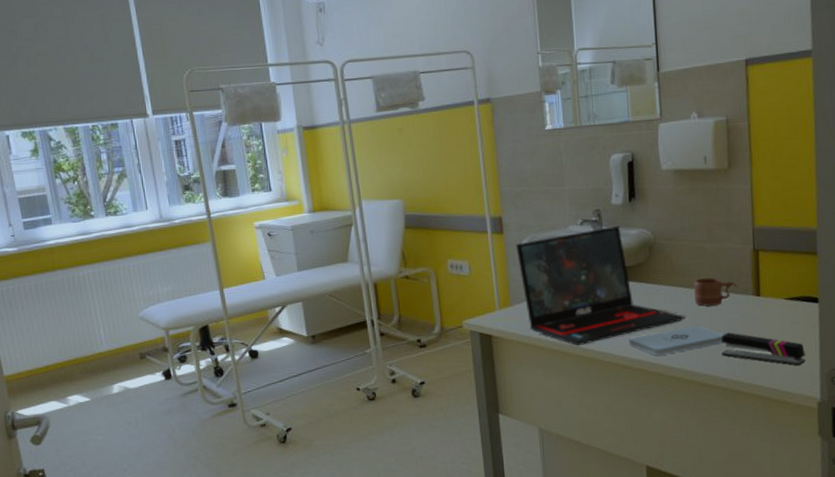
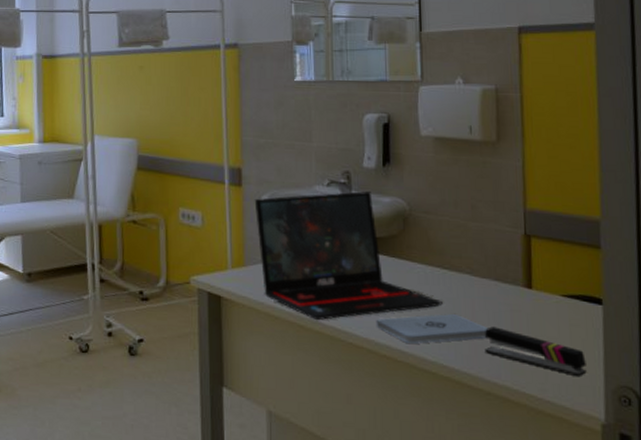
mug: present [694,278,738,306] -> none [454,260,505,294]

